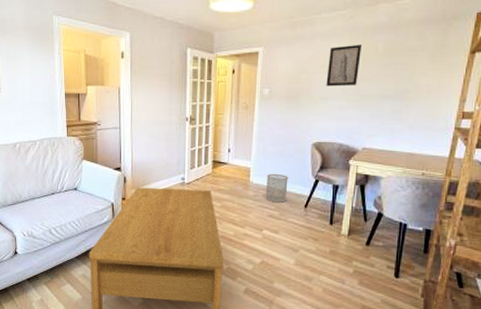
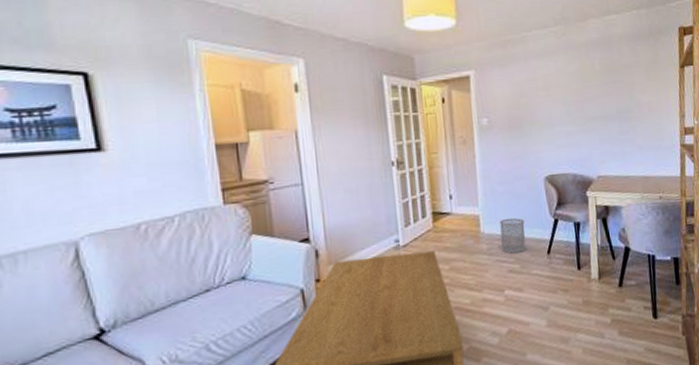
wall art: present [326,44,363,86] -> none [547,62,581,111]

